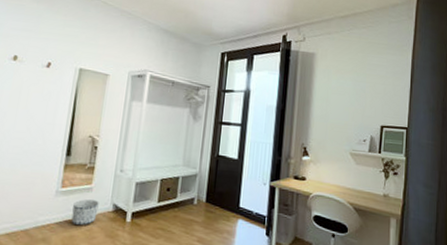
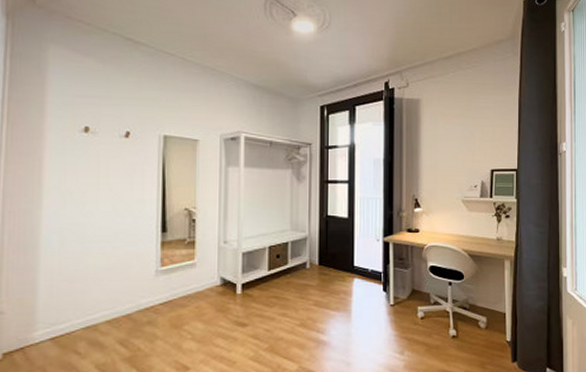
planter: present [71,199,99,226] -> none [177,276,205,304]

